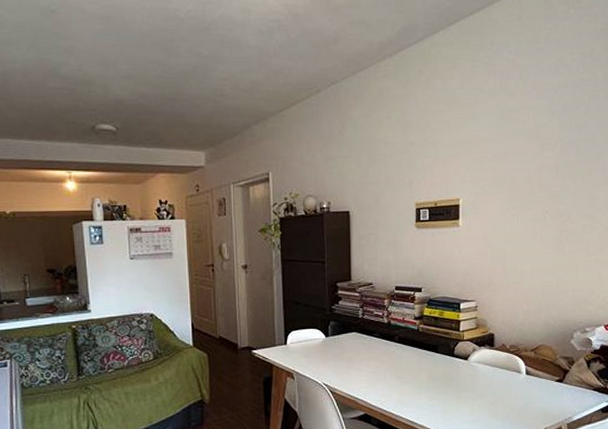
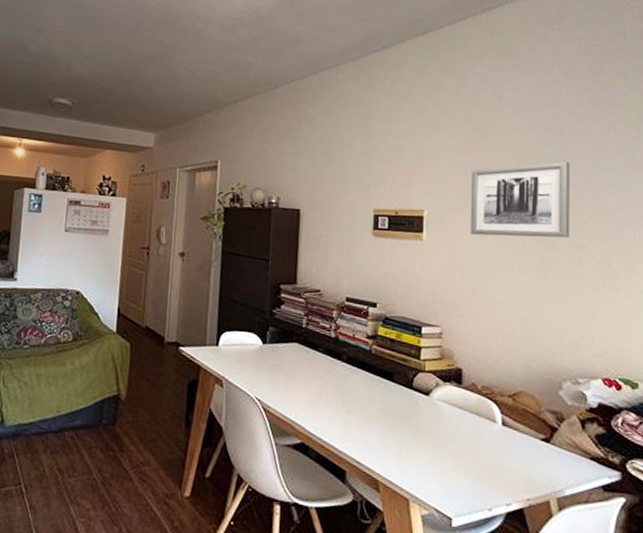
wall art: none [499,139,585,216] -> present [470,161,571,238]

